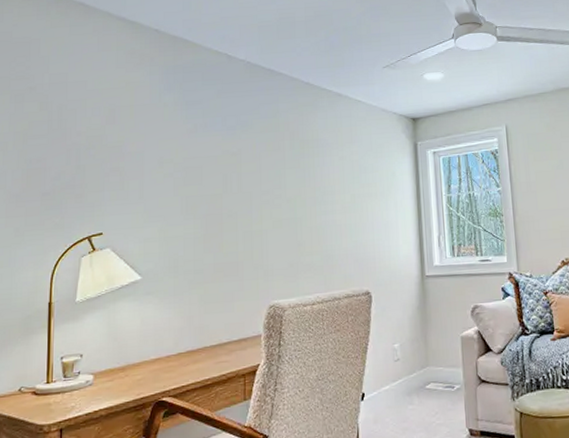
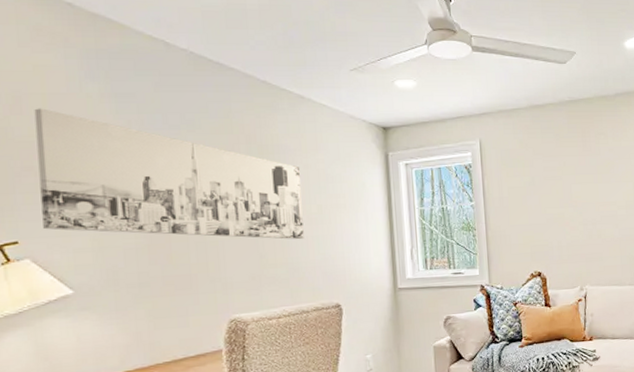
wall art: none [123,117,338,228] -> present [34,108,304,240]

